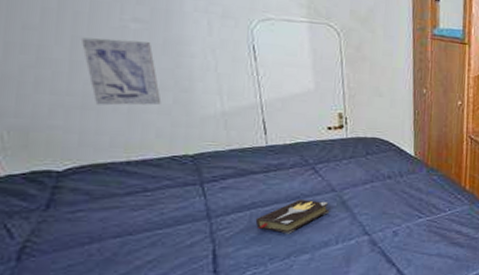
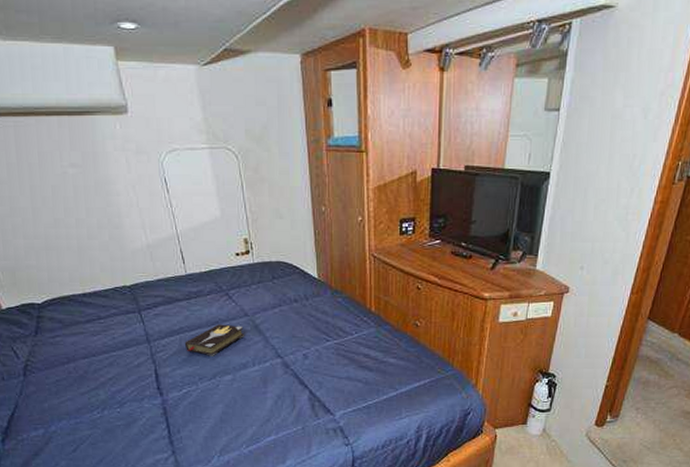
wall art: present [80,37,162,106] -> none [36,185,101,245]

